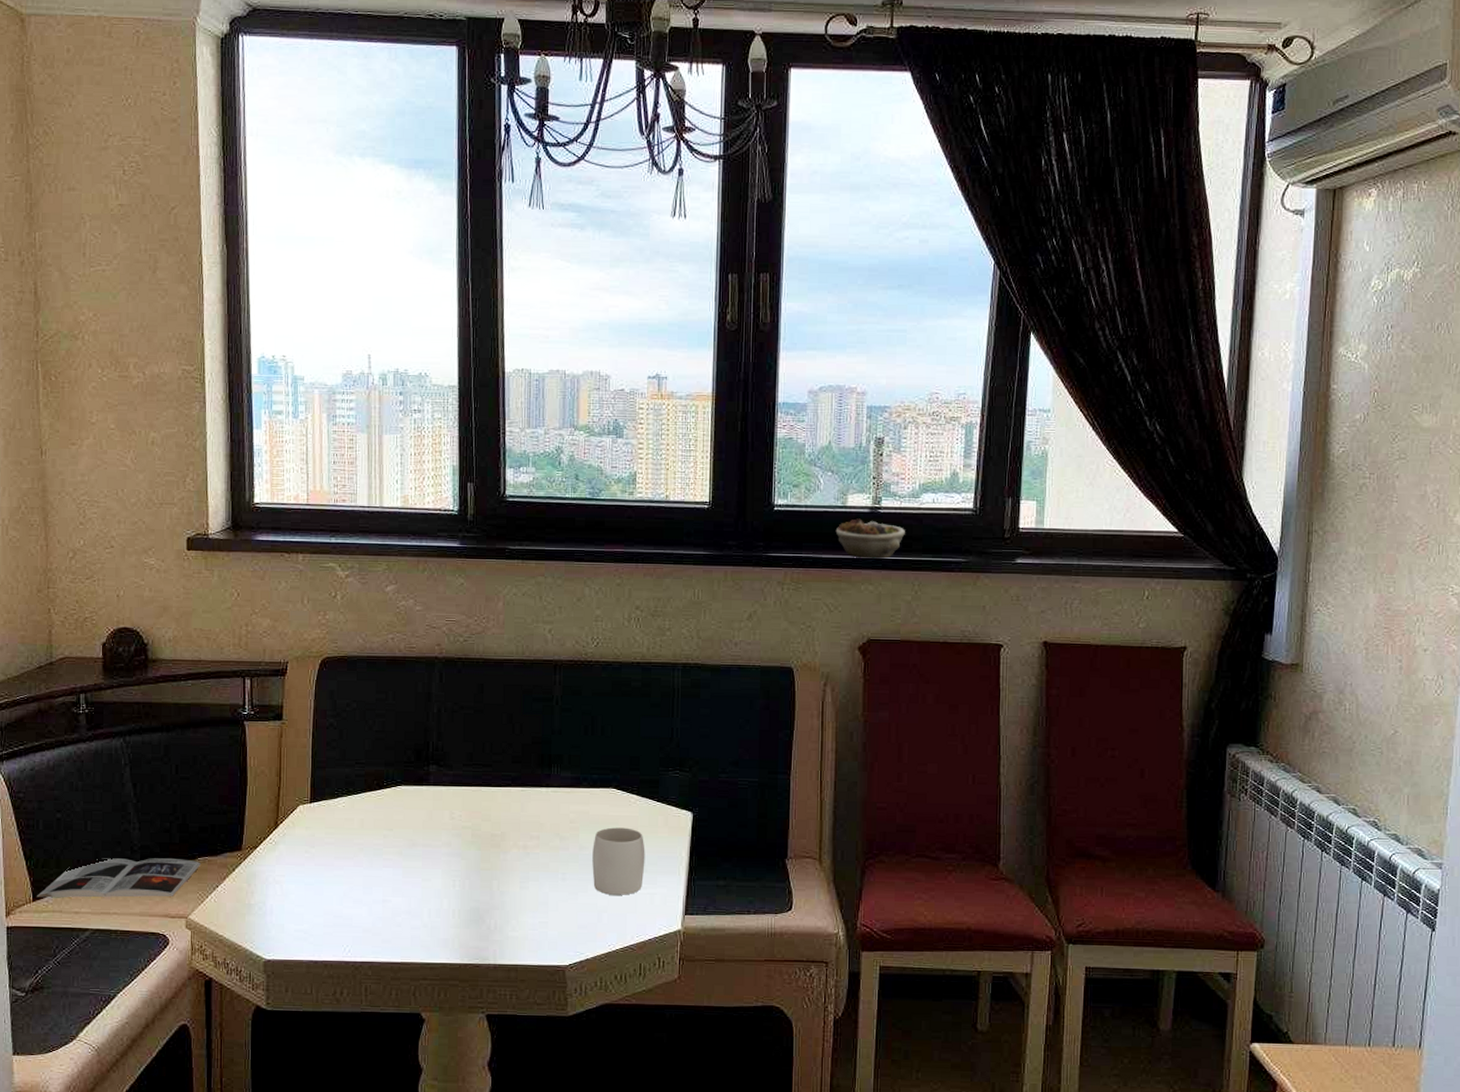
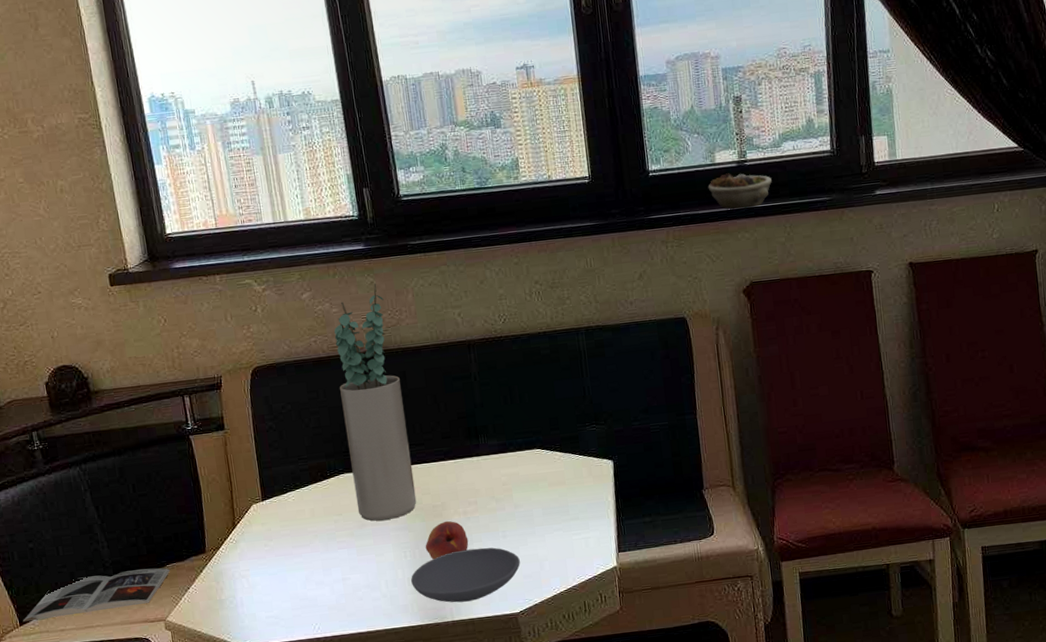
vase: none [410,585,477,843] -> present [334,283,417,521]
bowl: none [455,887,577,945] -> present [410,547,520,603]
fruit: none [476,853,524,894] -> present [425,520,469,560]
mug: present [592,827,645,895] -> none [526,482,577,545]

